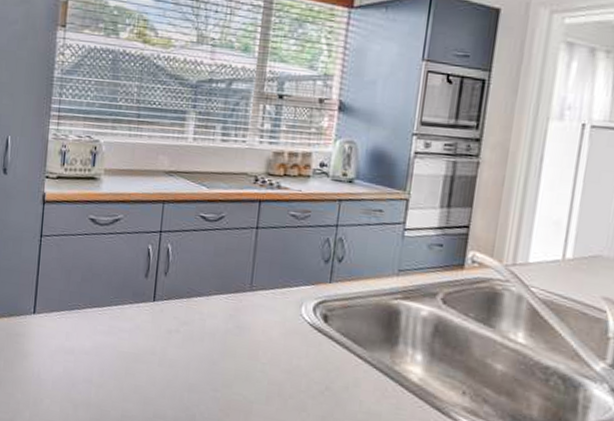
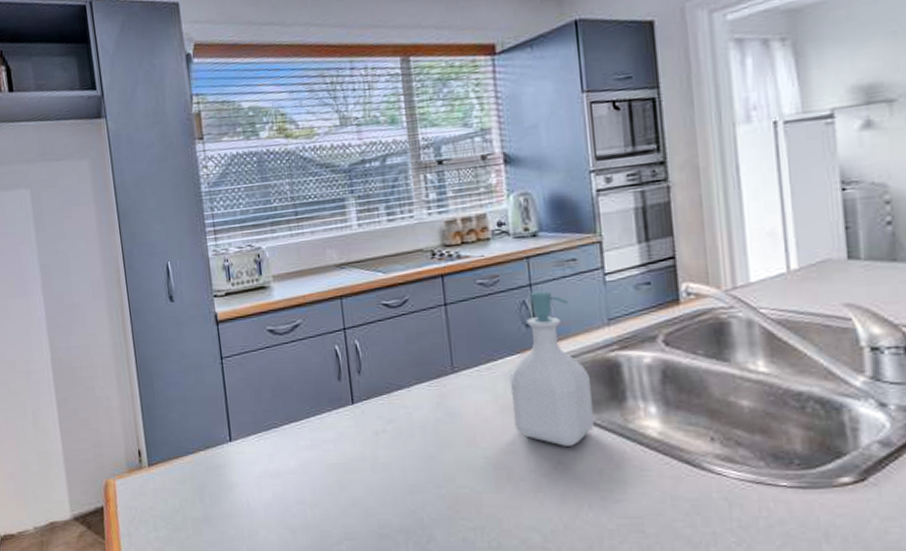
soap bottle: none [295,232,371,376] -> present [509,290,595,446]

